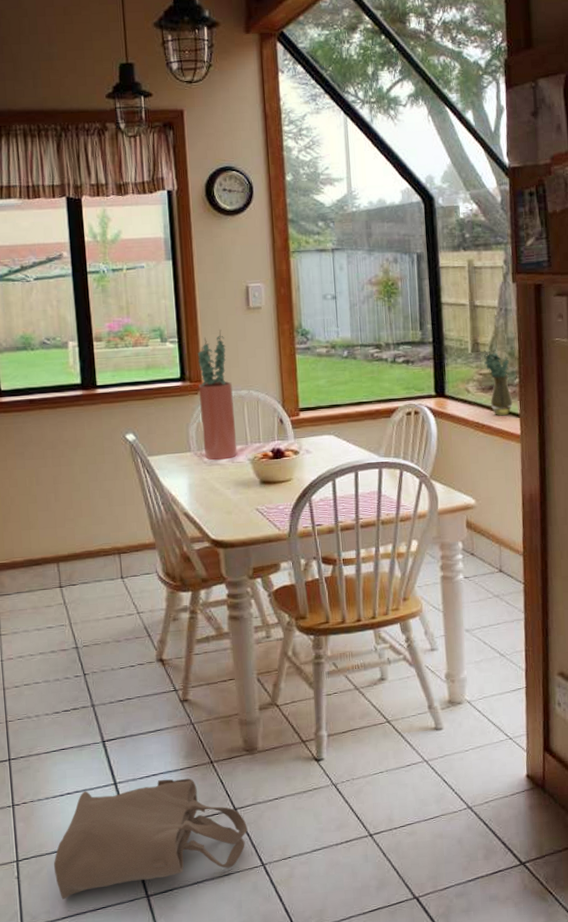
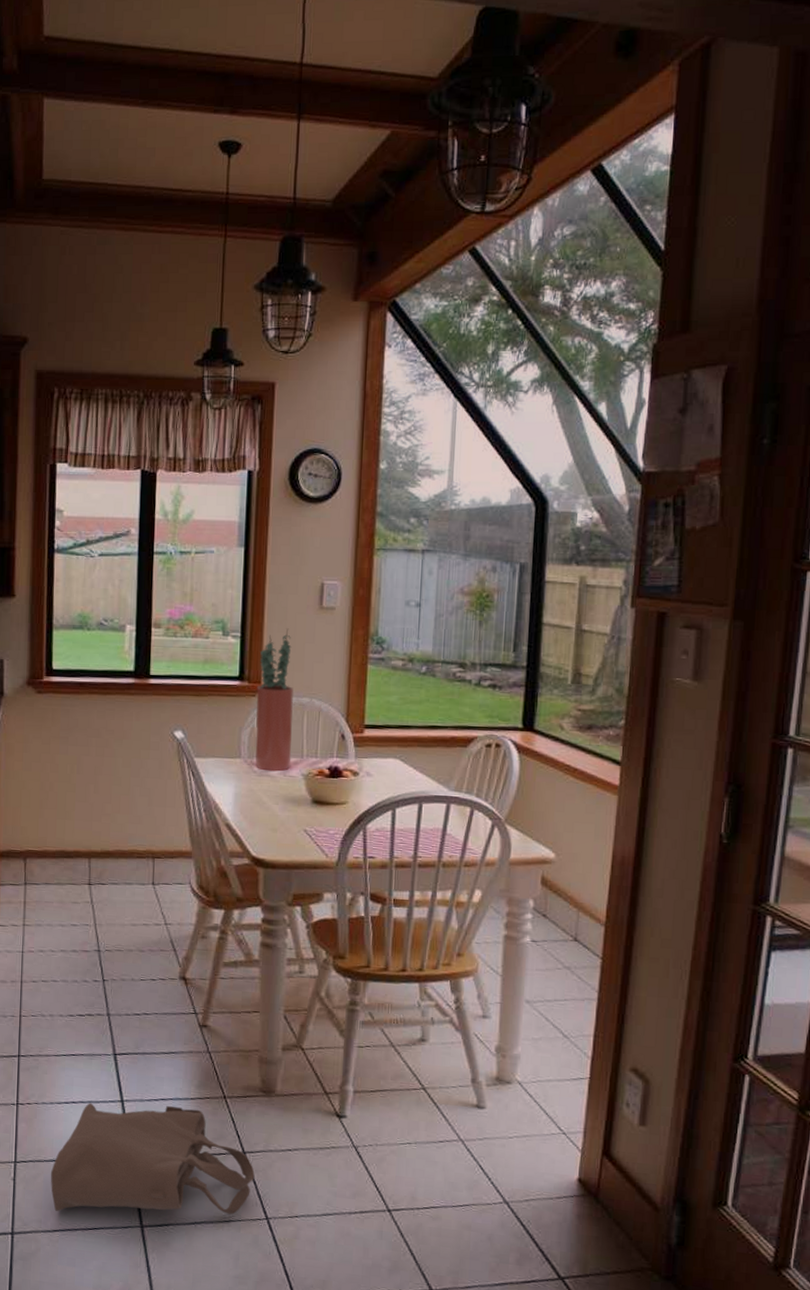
vase: present [483,351,512,416] -> none [585,683,615,761]

